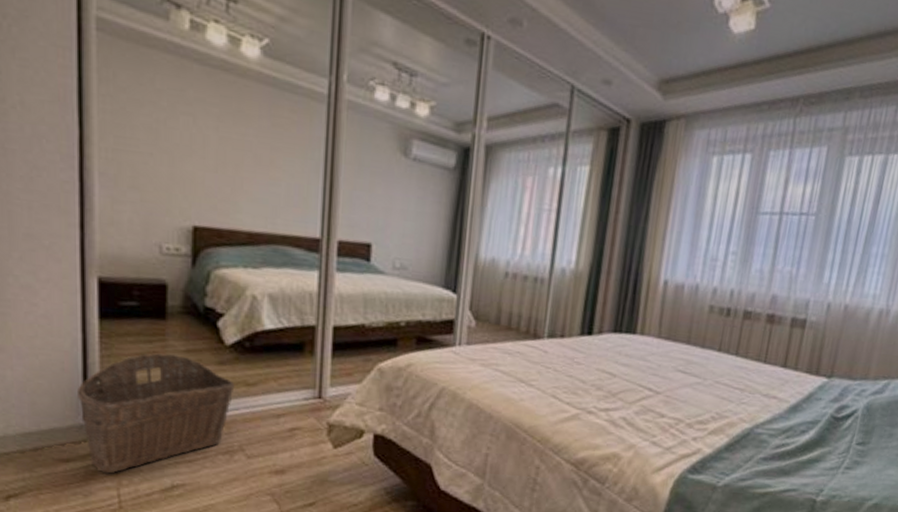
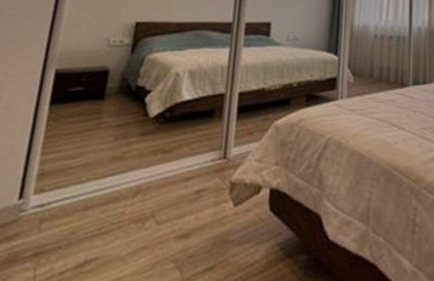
wicker basket: present [78,353,235,474] -> none [15,129,154,254]

